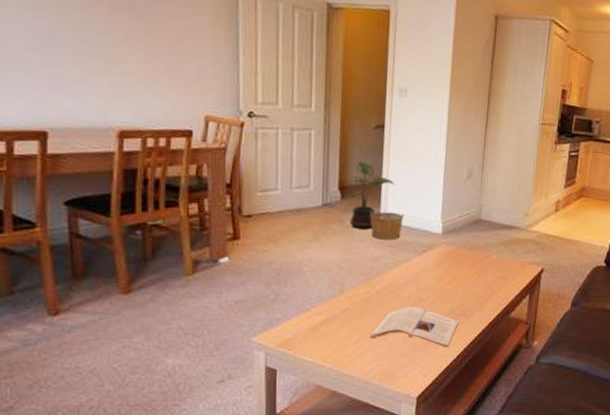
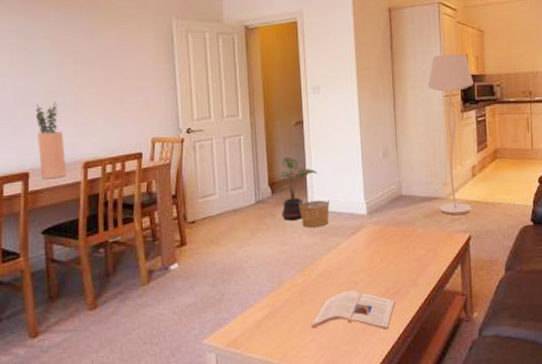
vase: none [56,50,97,145] -> present [35,101,67,179]
floor lamp: none [516,78,574,248] -> present [427,54,475,216]

